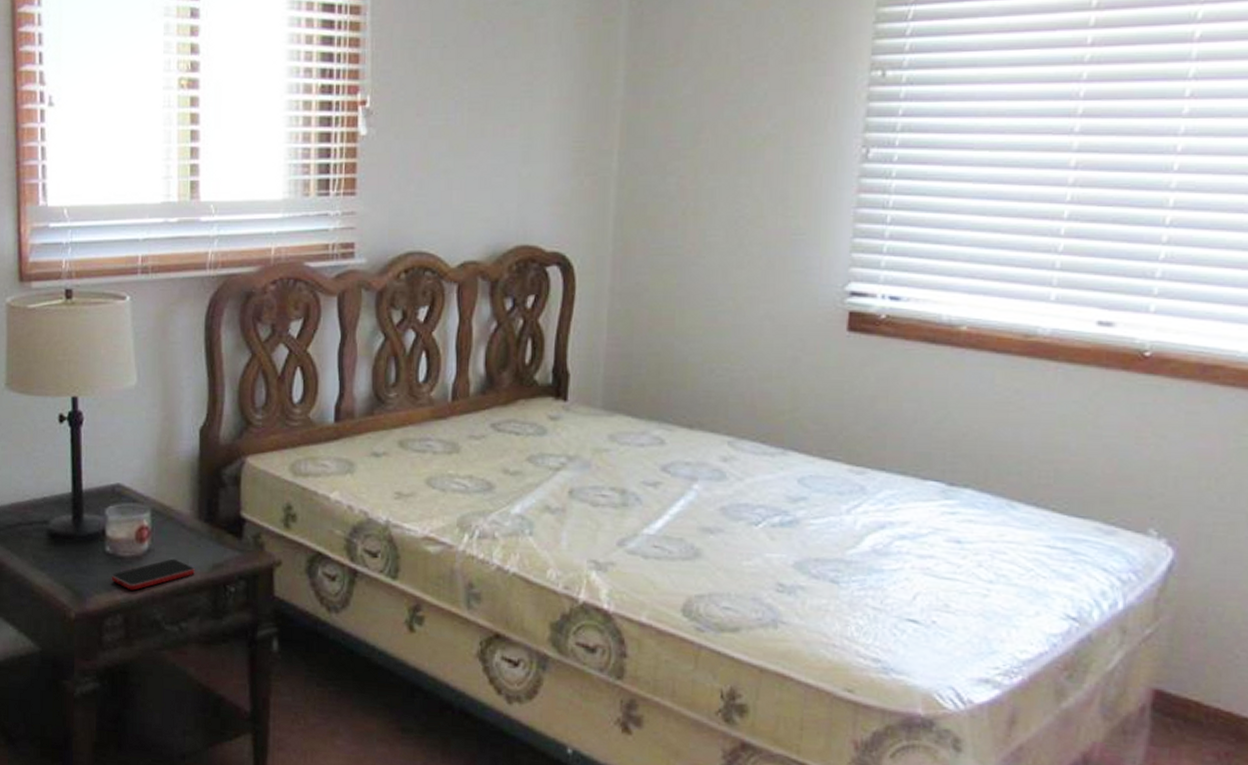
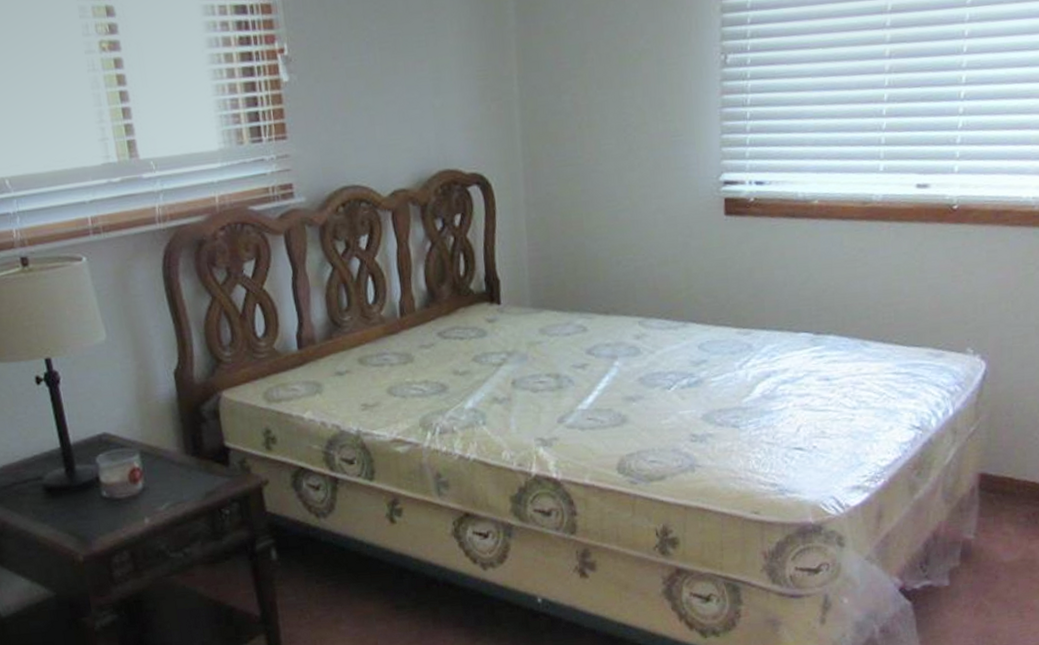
smartphone: present [111,558,195,591] -> none [111,493,190,527]

